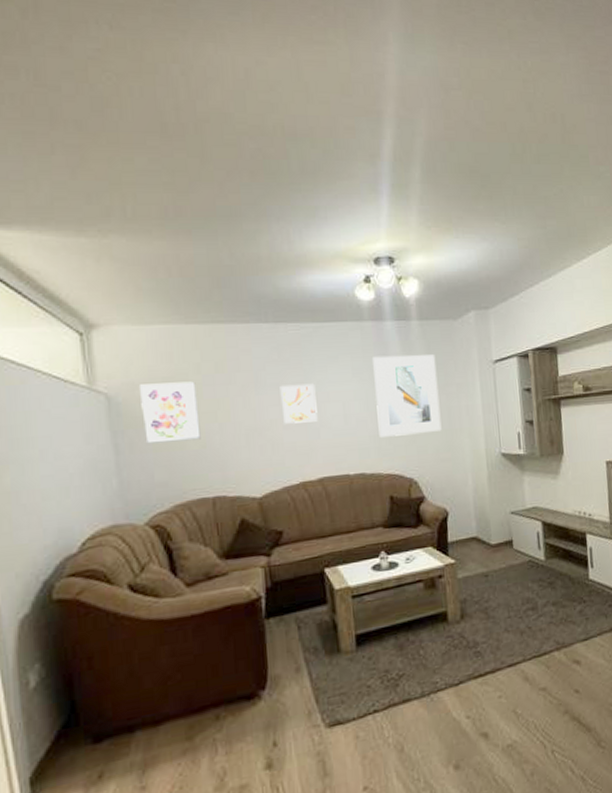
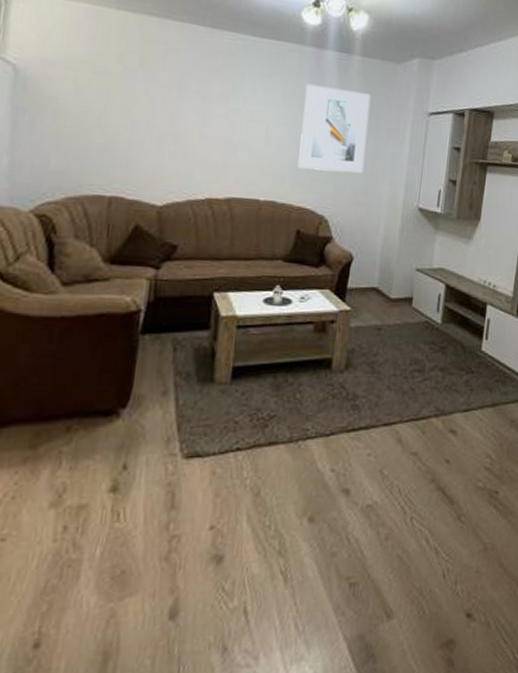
wall art: present [140,381,201,445] -> none [47,62,115,134]
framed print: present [280,383,318,424] -> none [201,94,241,139]

